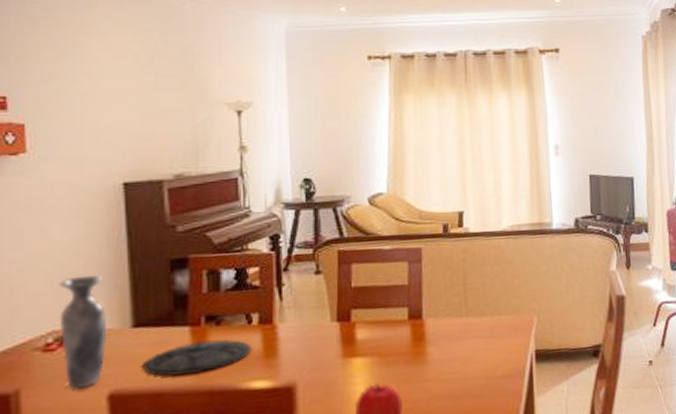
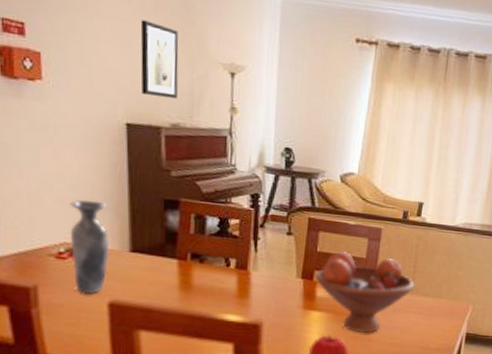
wall art: none [135,73,179,149] -> present [140,20,179,100]
plate: present [143,339,252,377] -> none [137,273,228,300]
fruit bowl: none [353,280,469,375] -> present [315,251,416,334]

